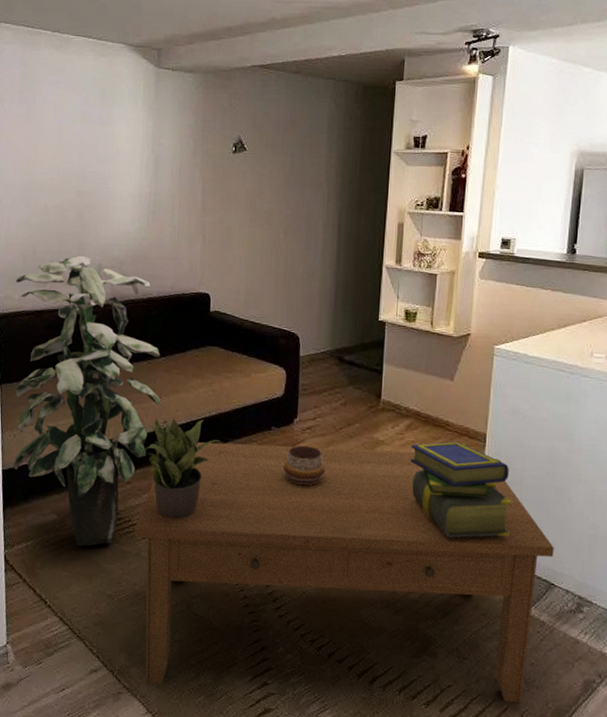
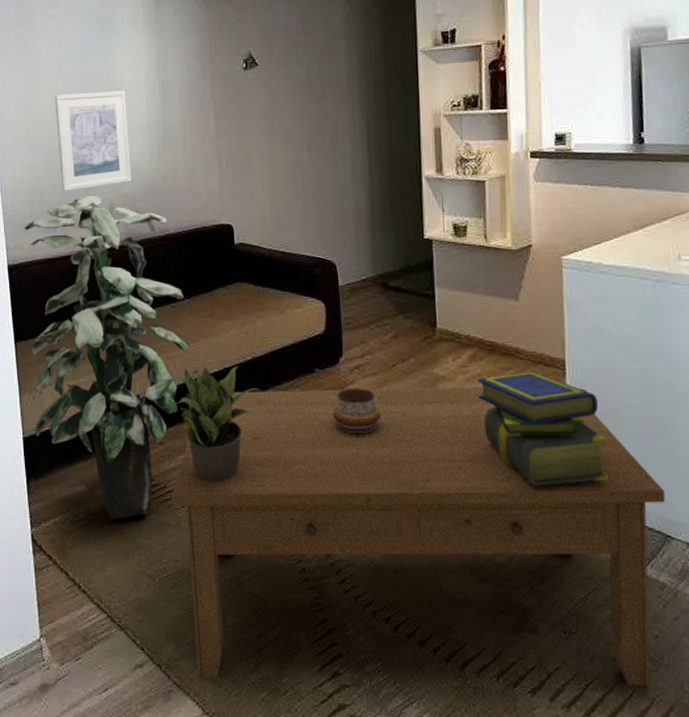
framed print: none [53,159,121,250] -> present [55,90,132,191]

